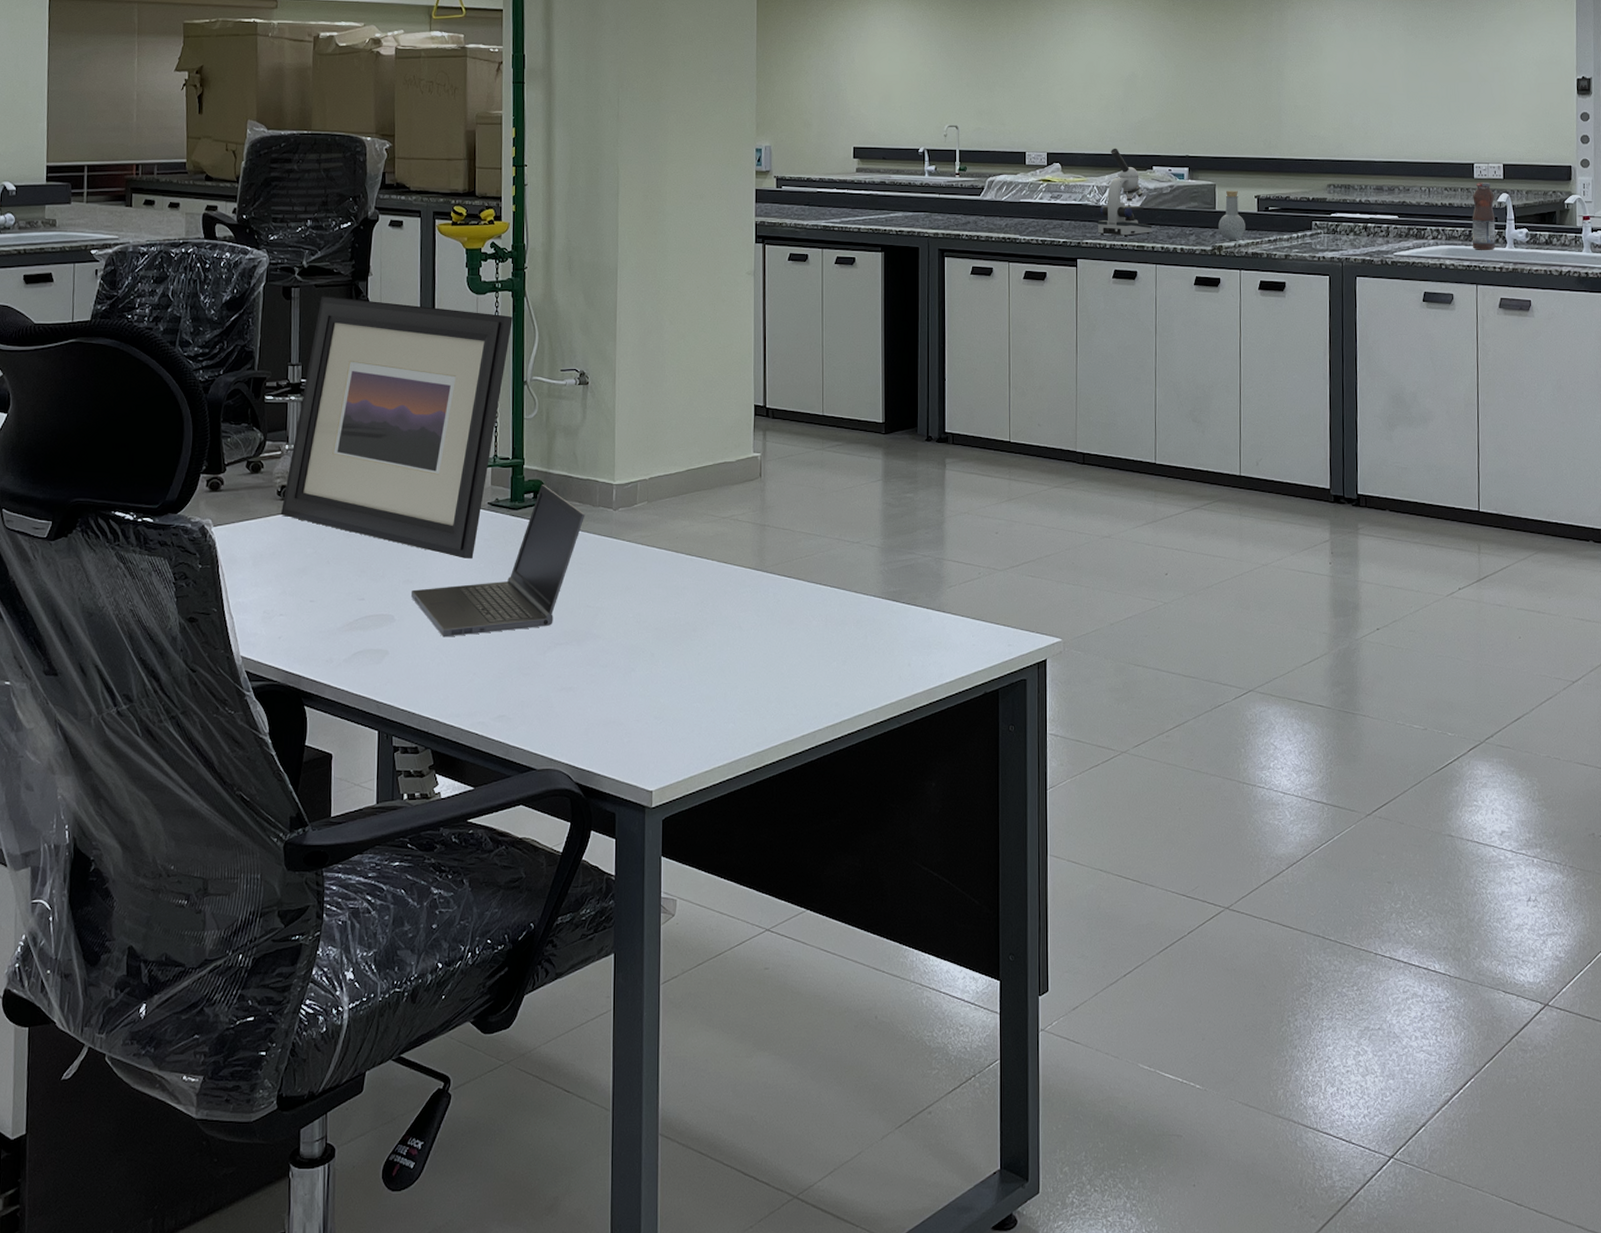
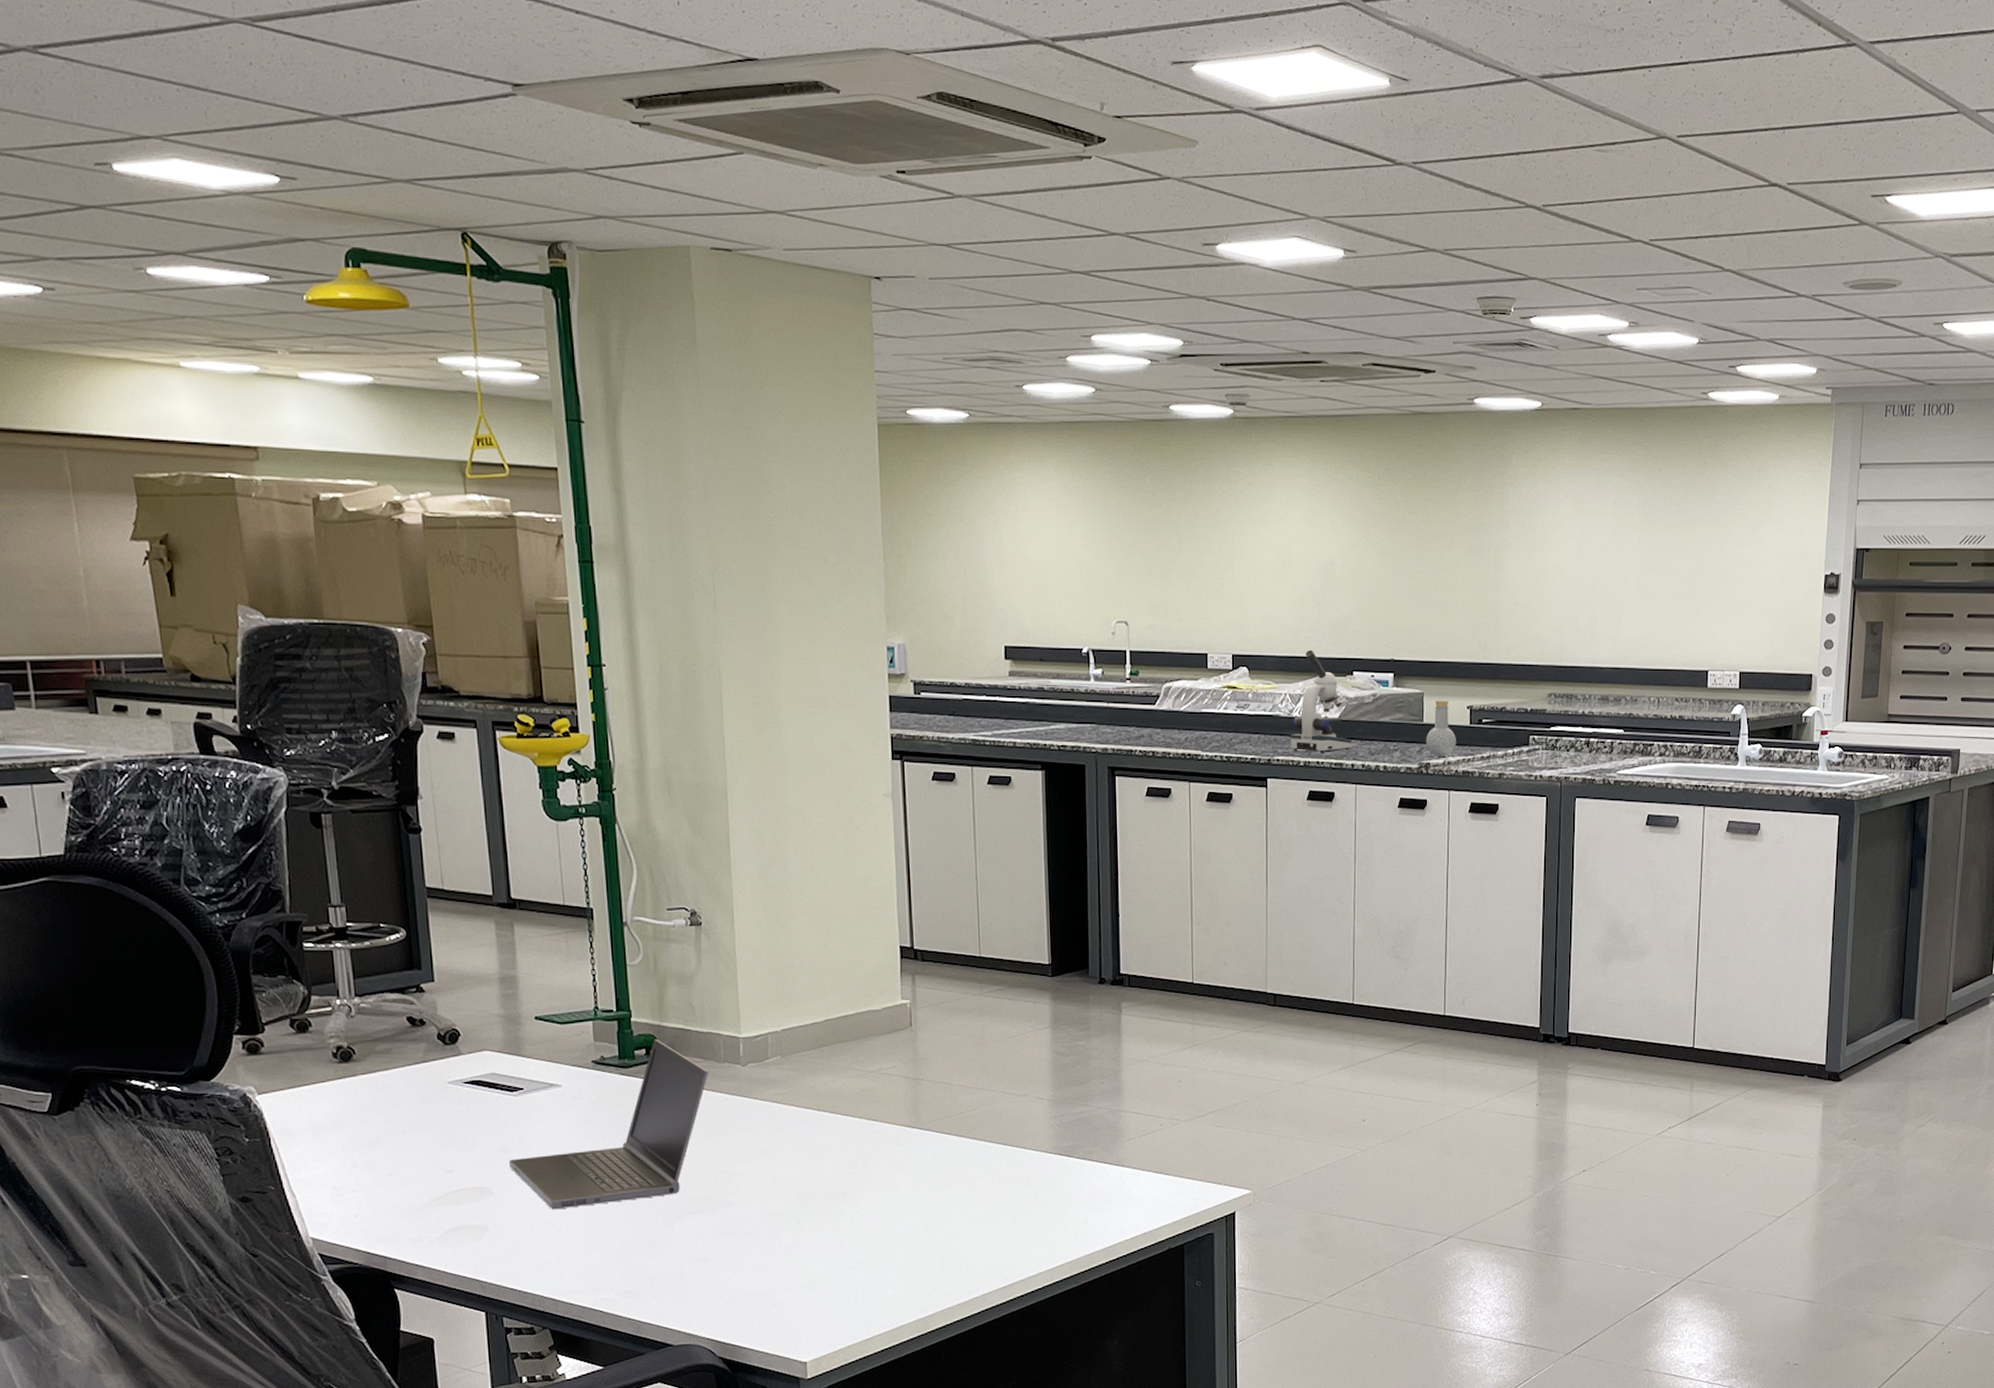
picture frame: present [280,296,513,558] -> none [339,823,603,1123]
beverage bottle: present [1472,182,1496,250] -> none [1701,692,1728,768]

